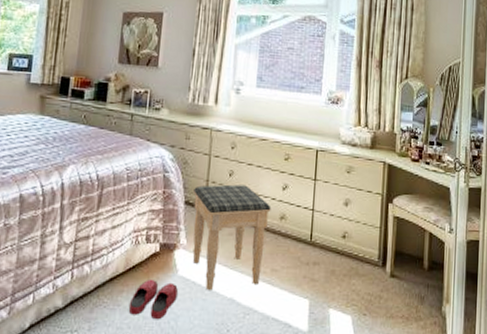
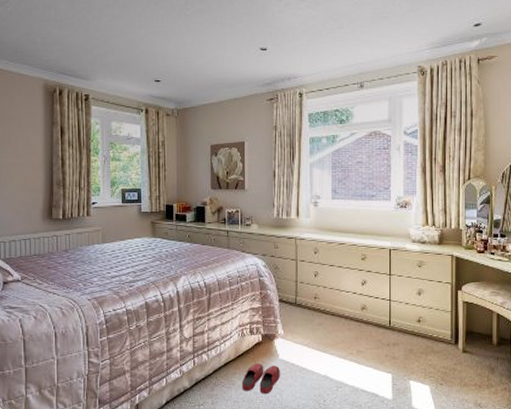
footstool: present [192,184,271,290] -> none [286,283,353,369]

